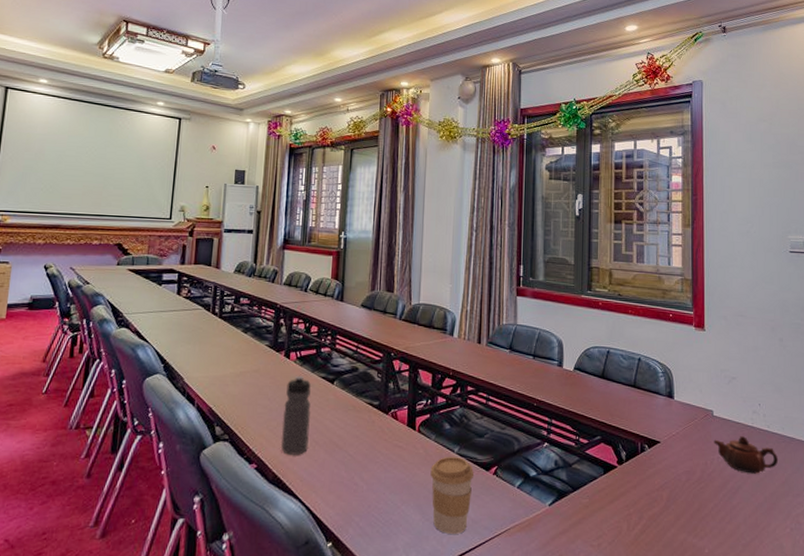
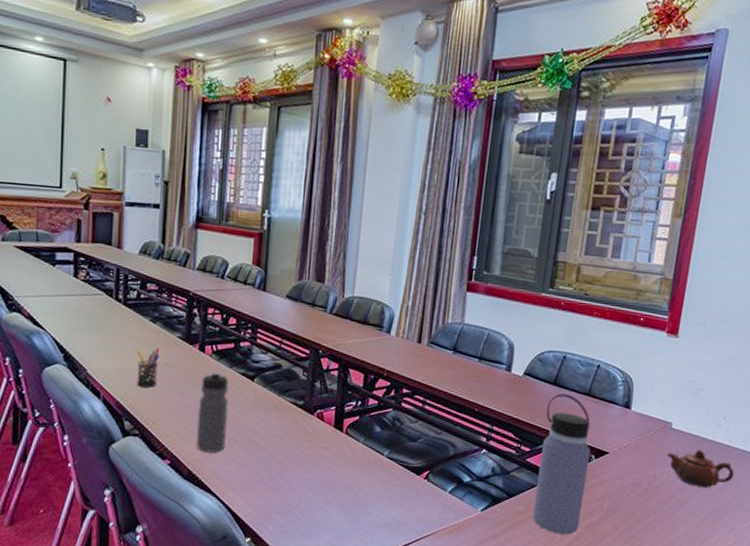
pen holder: none [228,355,250,393] -> present [135,347,160,388]
coffee cup: present [430,456,475,534] -> none [356,459,404,535]
water bottle: none [597,386,644,527] -> present [532,393,591,535]

